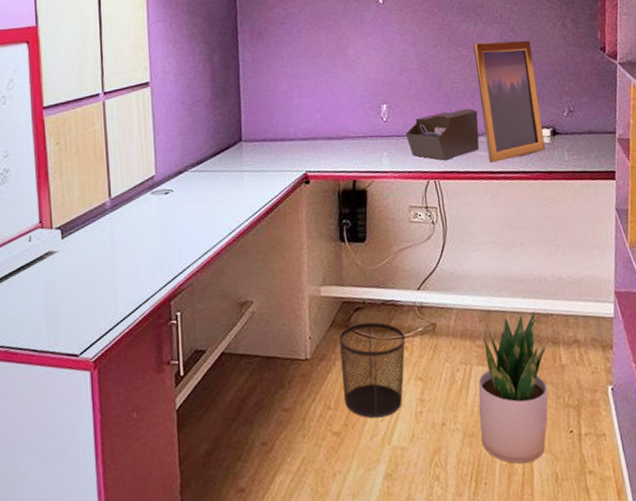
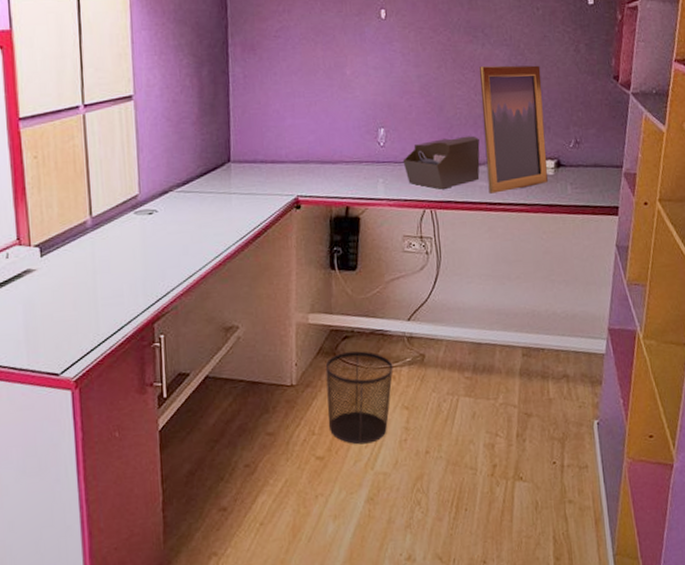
planter: present [478,312,548,464] -> none [463,346,536,492]

